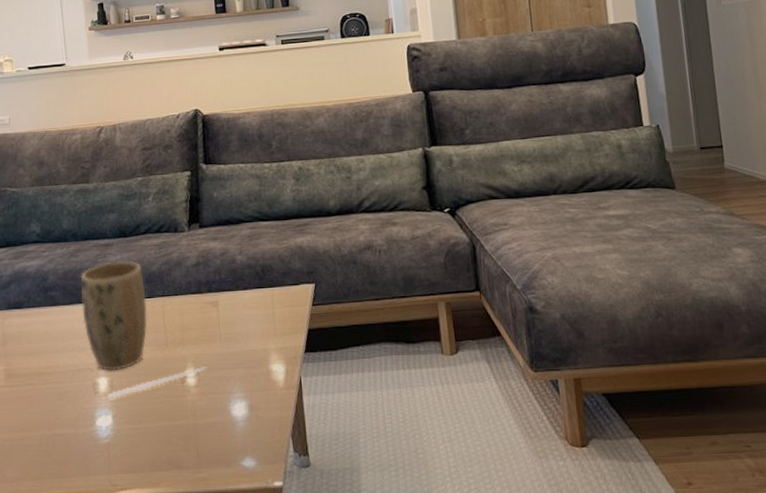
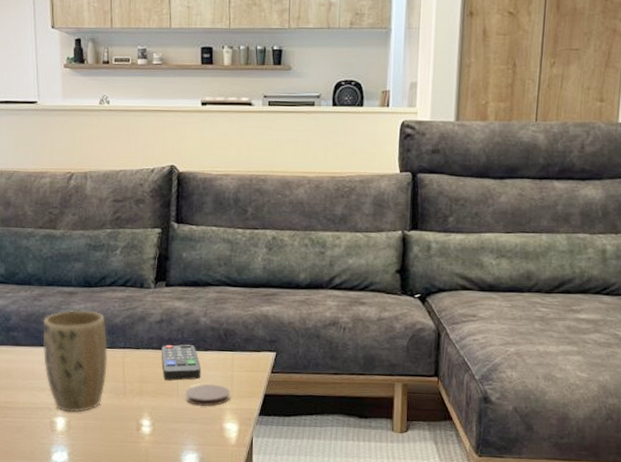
candle: present [108,367,207,399] -> none [65,418,162,438]
remote control: none [200,284,242,325] -> present [161,344,201,381]
coaster: none [228,324,274,350] -> present [186,383,230,407]

